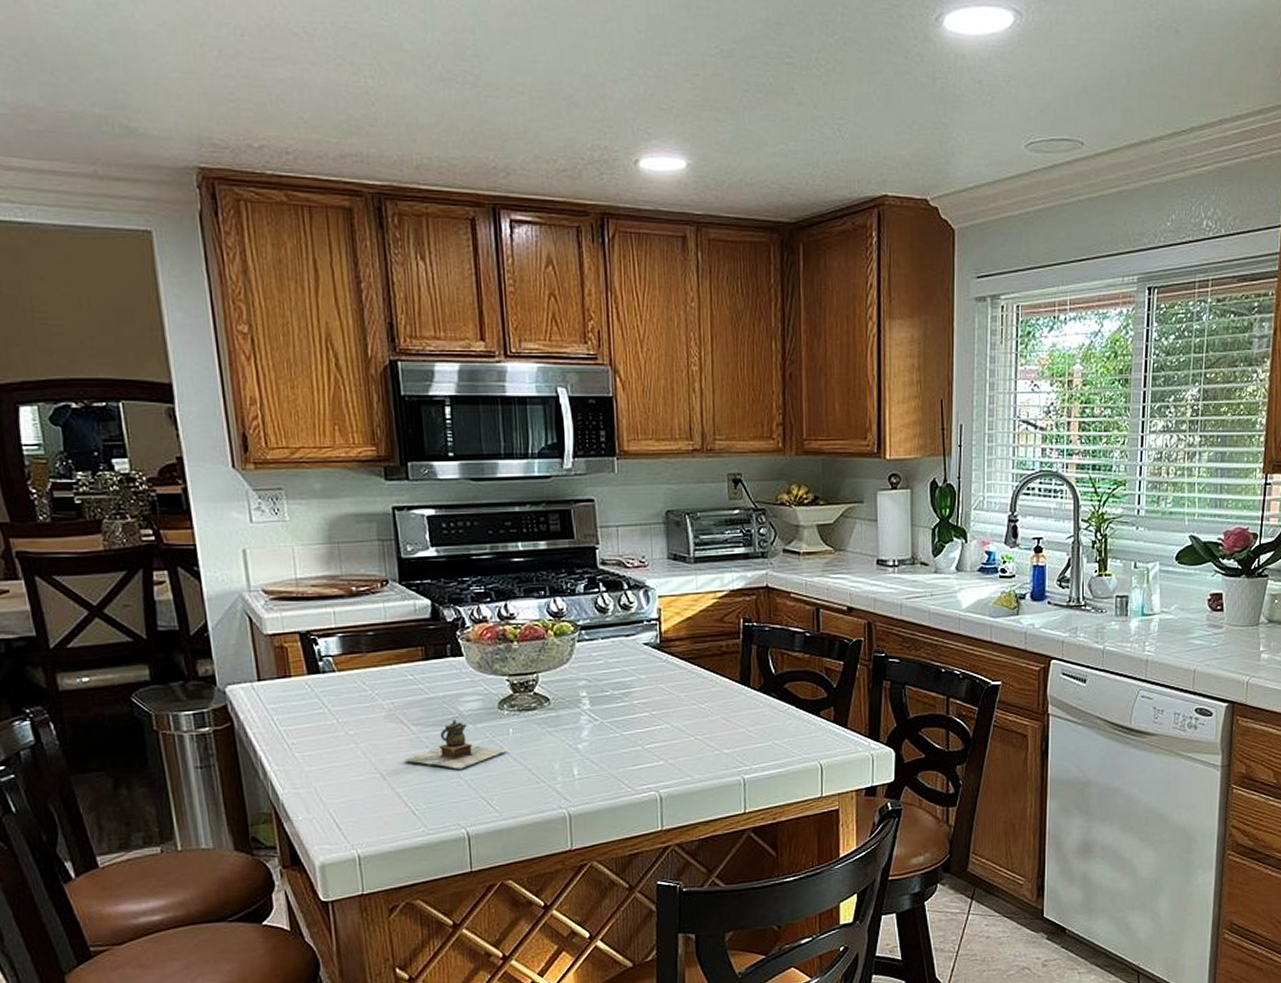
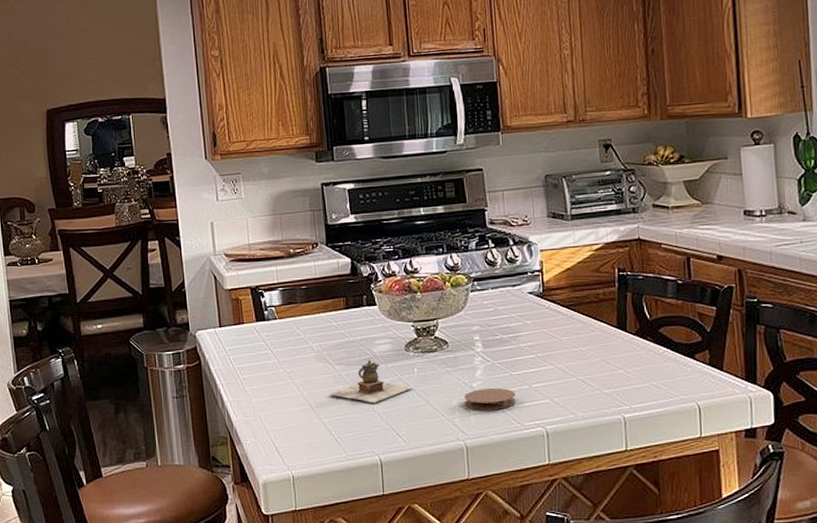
coaster: none [567,749,627,775] -> present [463,387,516,410]

